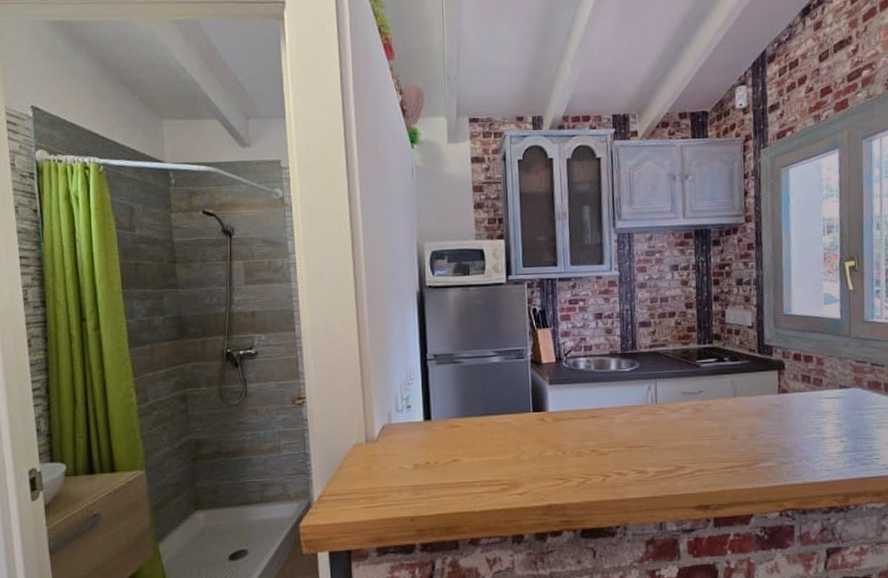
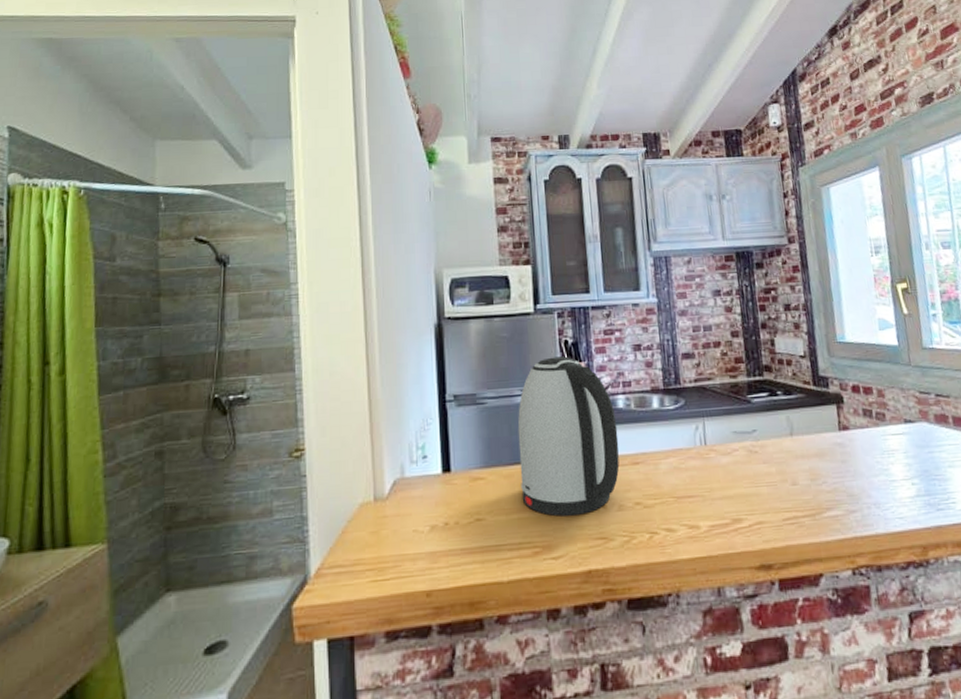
kettle: none [490,322,579,460] -> present [517,356,620,517]

